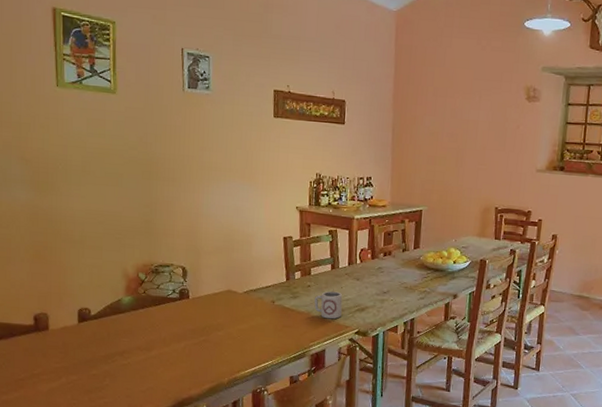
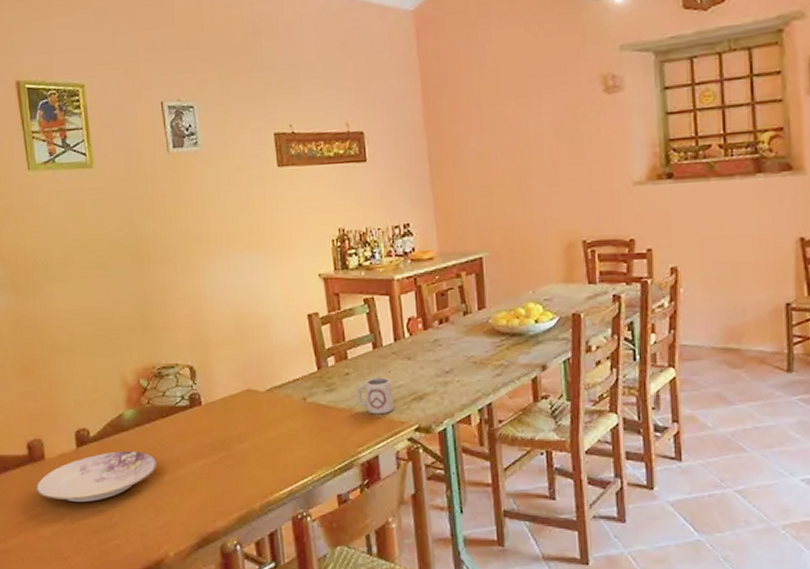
plate: none [38,328,147,367] -> present [36,451,157,503]

